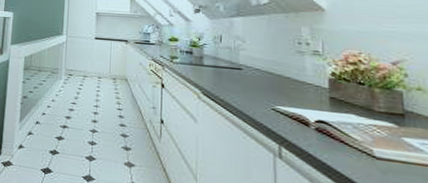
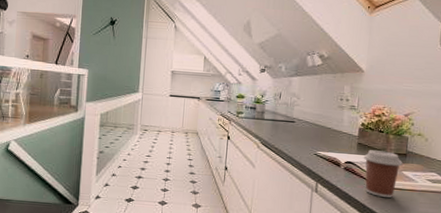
coffee cup: none [340,106,402,173] -> present [363,150,403,198]

